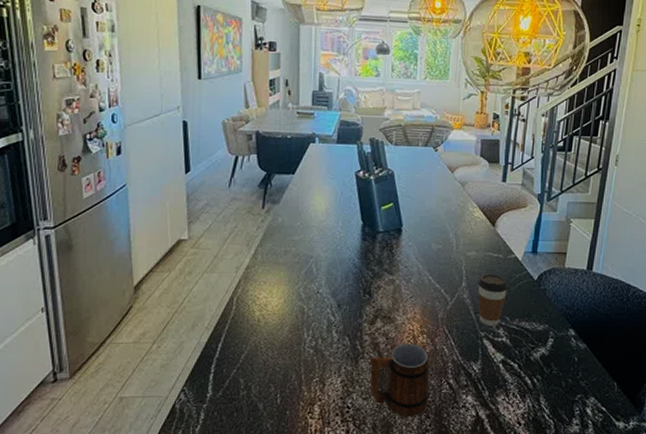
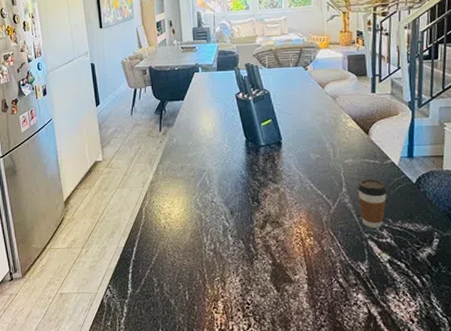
mug: present [369,342,430,417] -> none [263,244,322,313]

